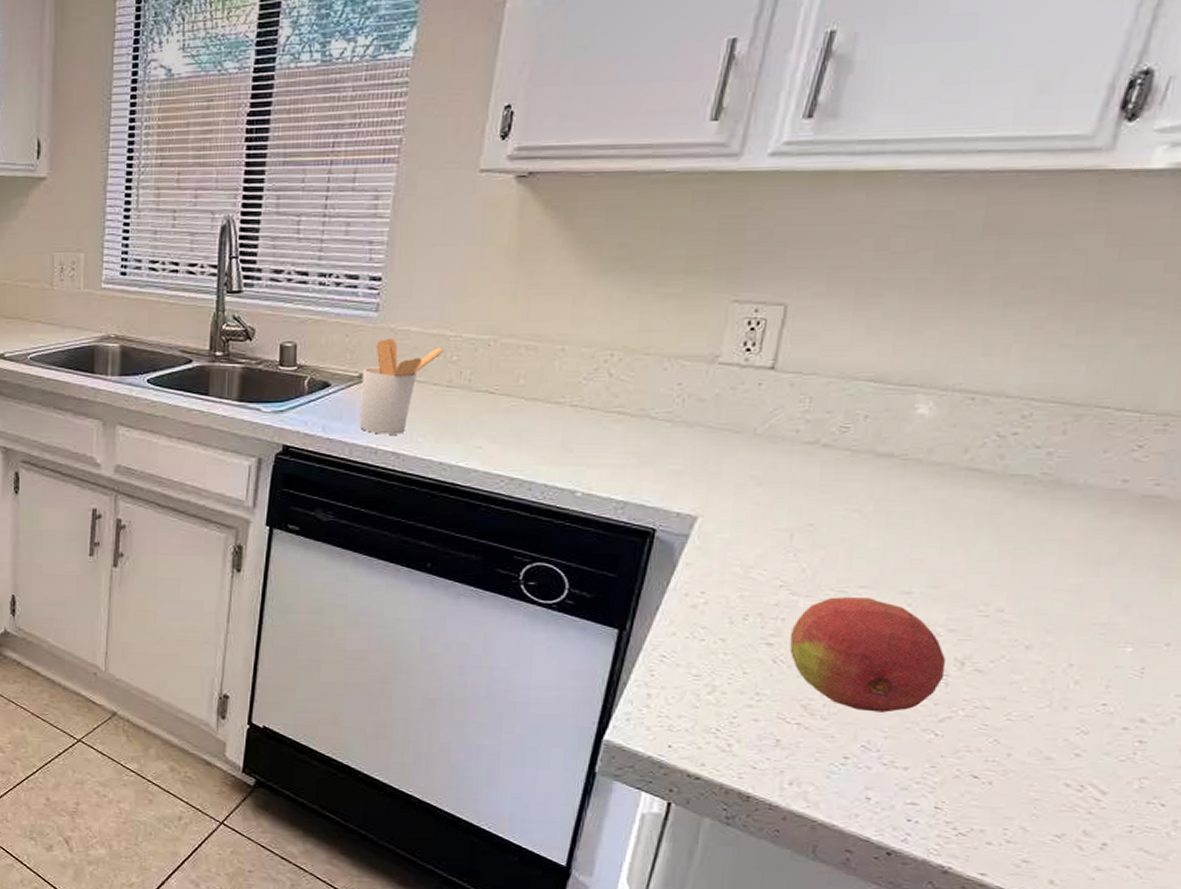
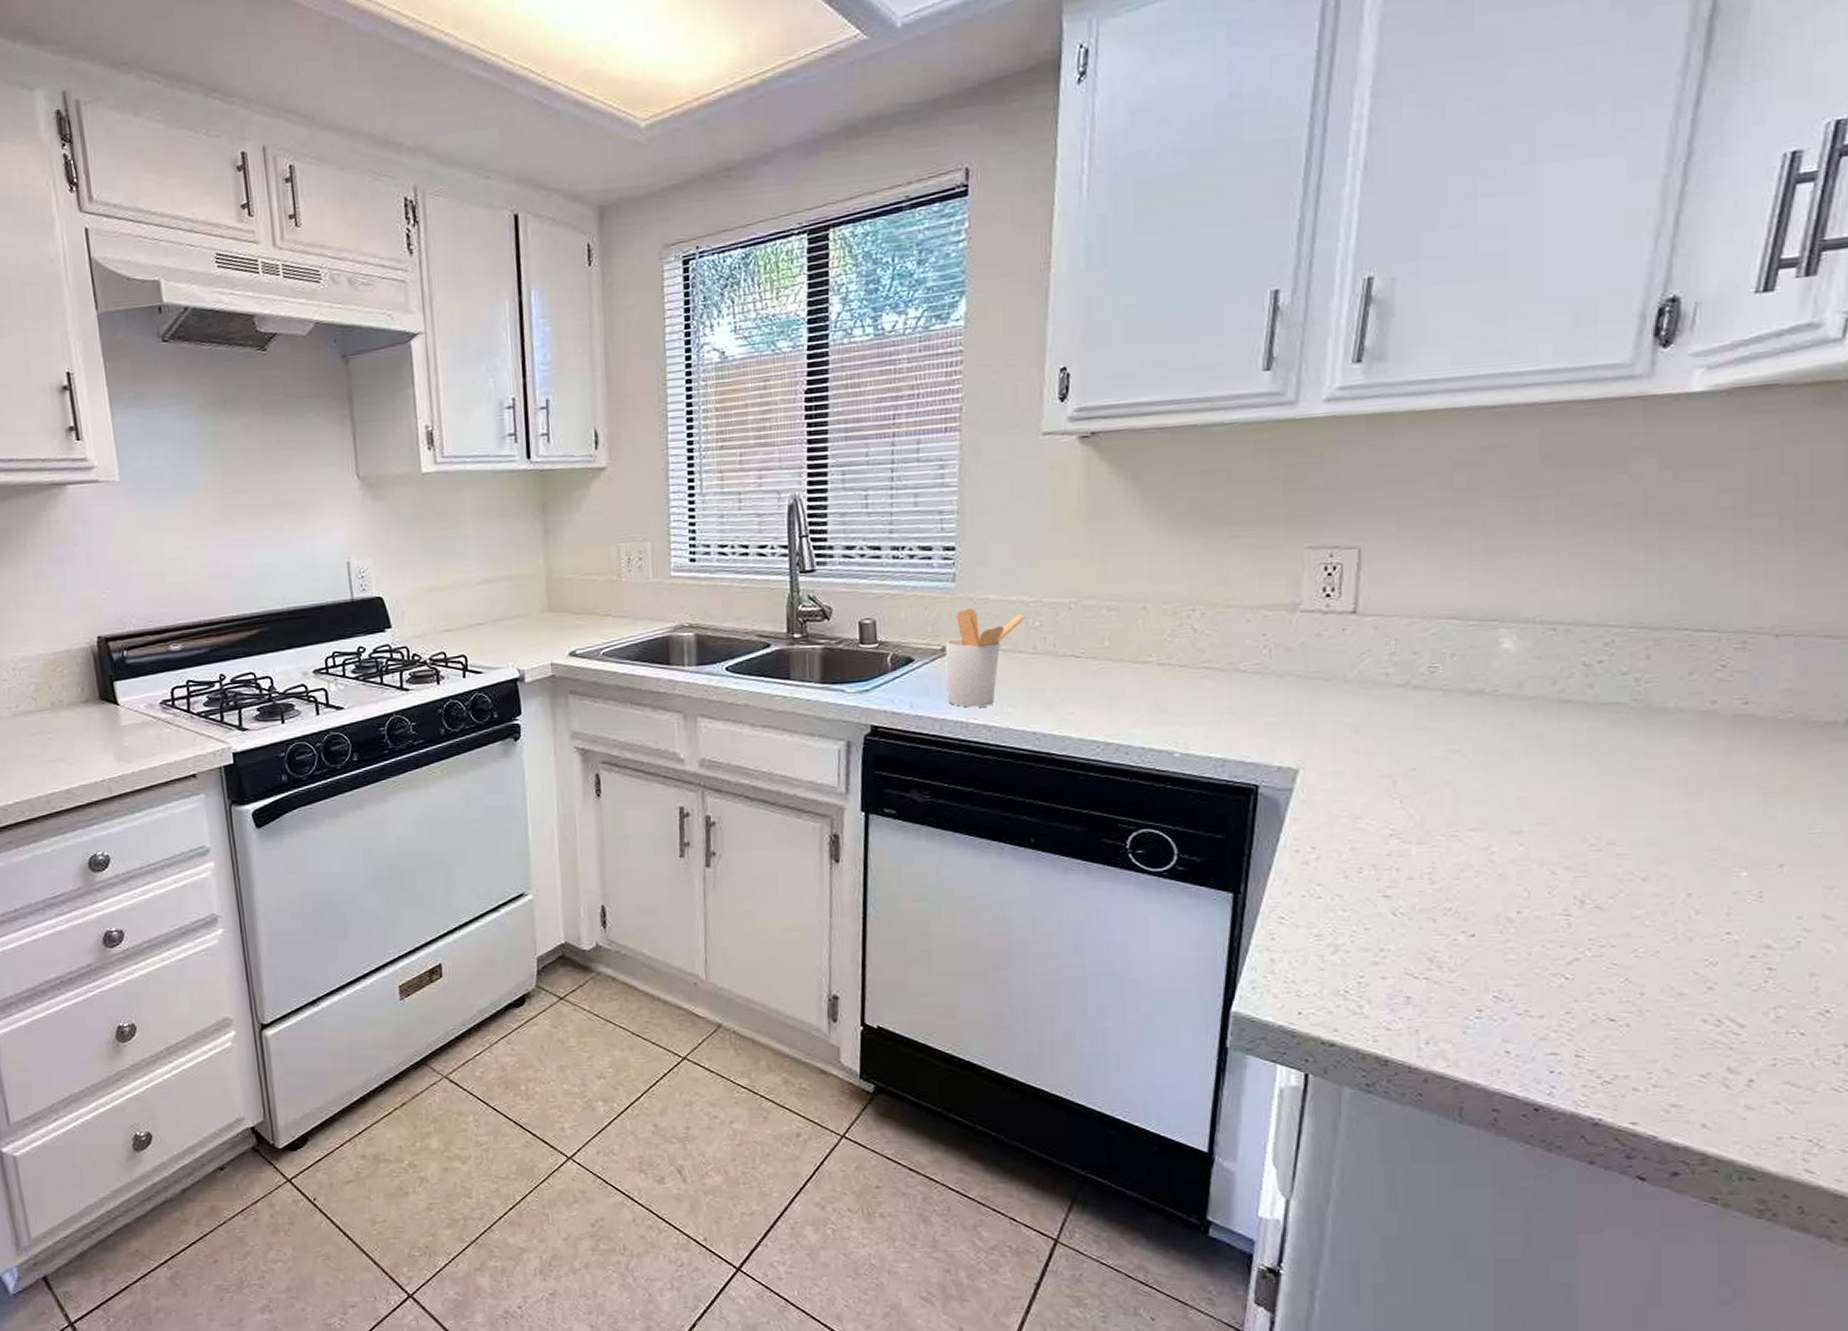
fruit: present [789,597,946,713] -> none [1408,840,1566,960]

